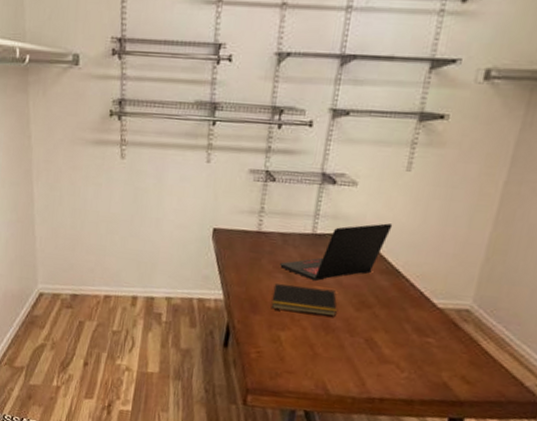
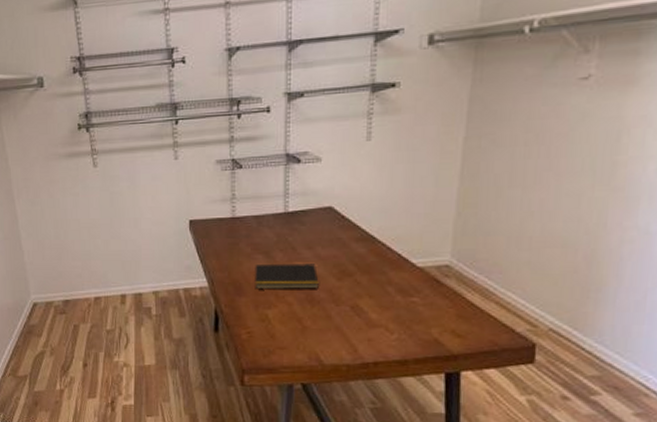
laptop: present [280,223,393,281] -> none [258,193,361,256]

